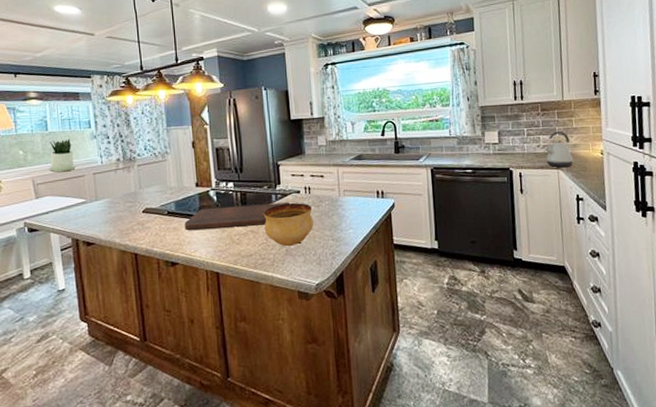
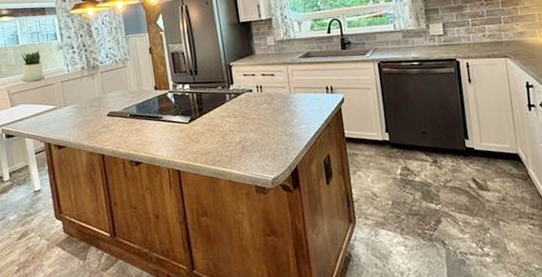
cutting board: present [184,202,290,230] -> none [146,101,244,131]
bowl: present [263,203,313,247] -> none [218,101,267,144]
kettle: present [545,131,574,168] -> none [491,19,521,56]

